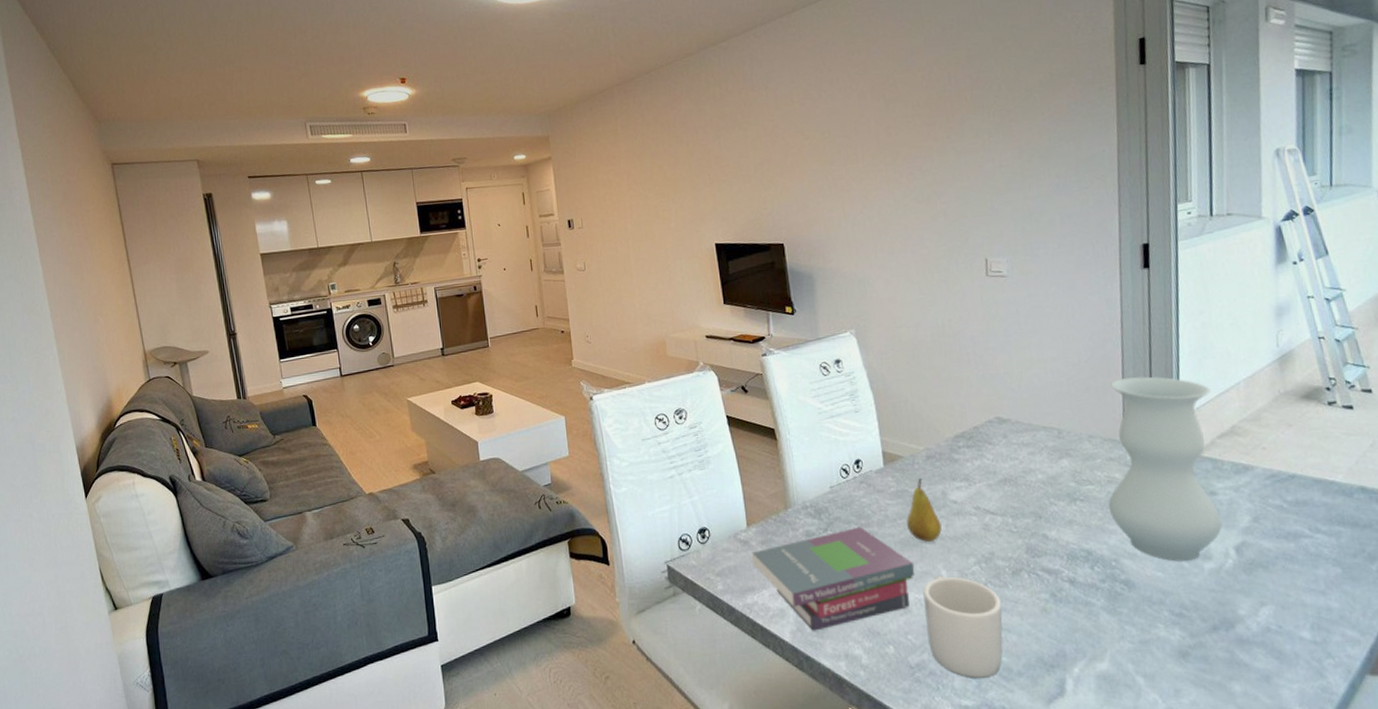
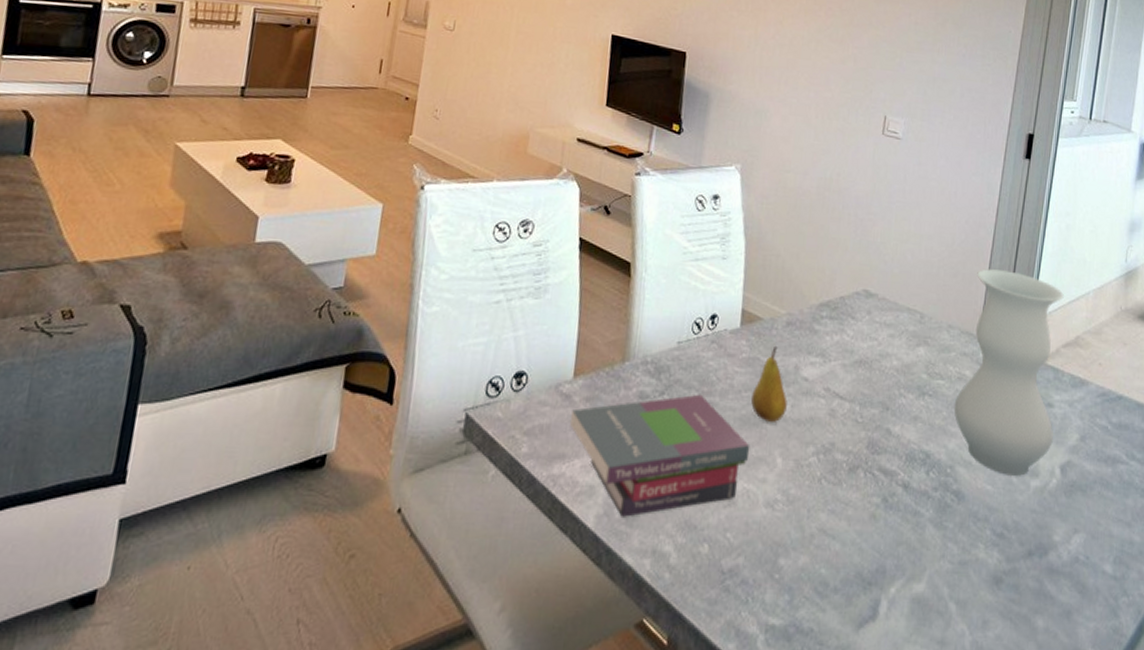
mug: present [923,575,1003,679] -> none [747,463,832,593]

